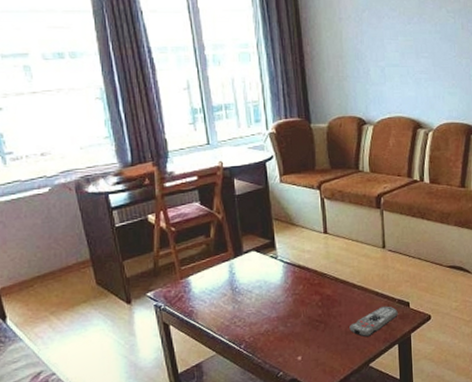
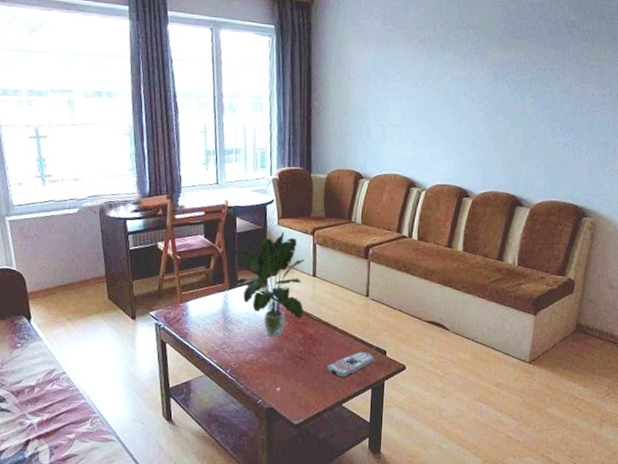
potted plant: none [231,188,318,303] -> present [230,231,305,337]

